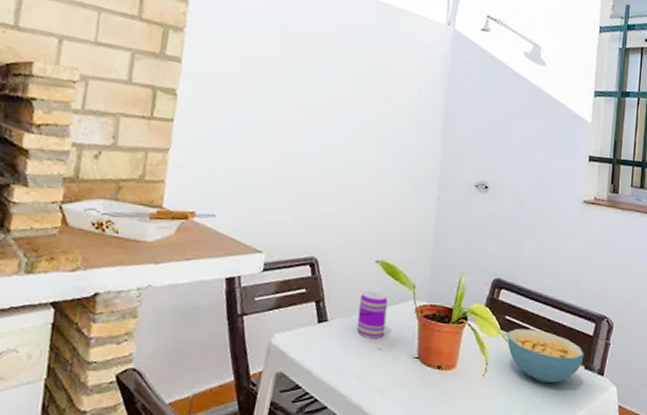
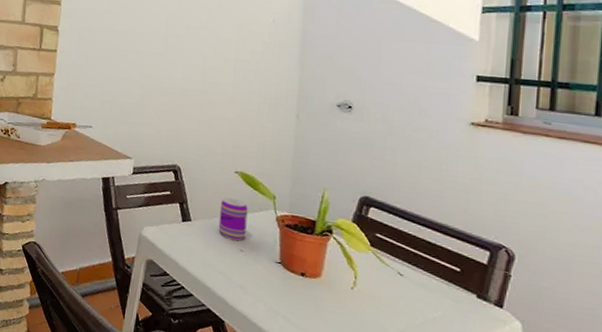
cereal bowl: present [507,328,584,383] -> none [378,247,476,308]

